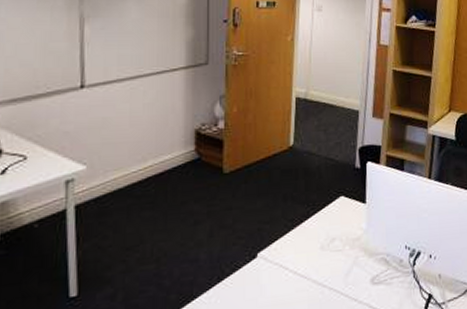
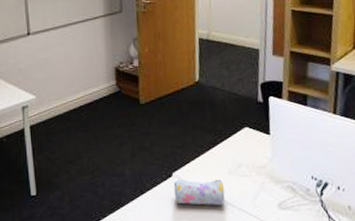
pencil case: none [258,256,316,290] -> present [173,179,225,205]

